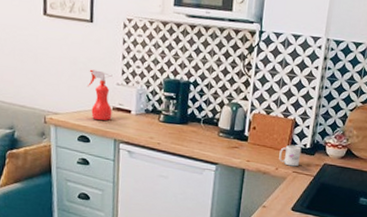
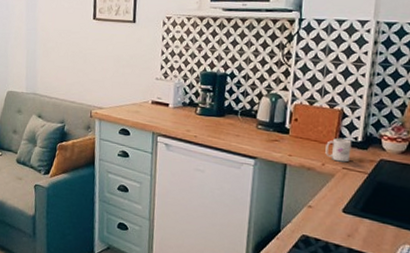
spray bottle: present [86,69,113,121] -> none [128,66,152,115]

